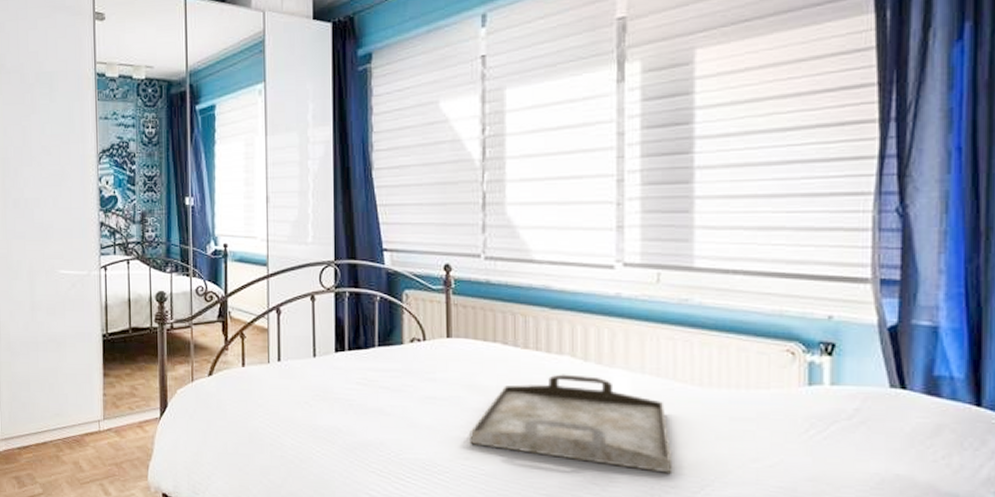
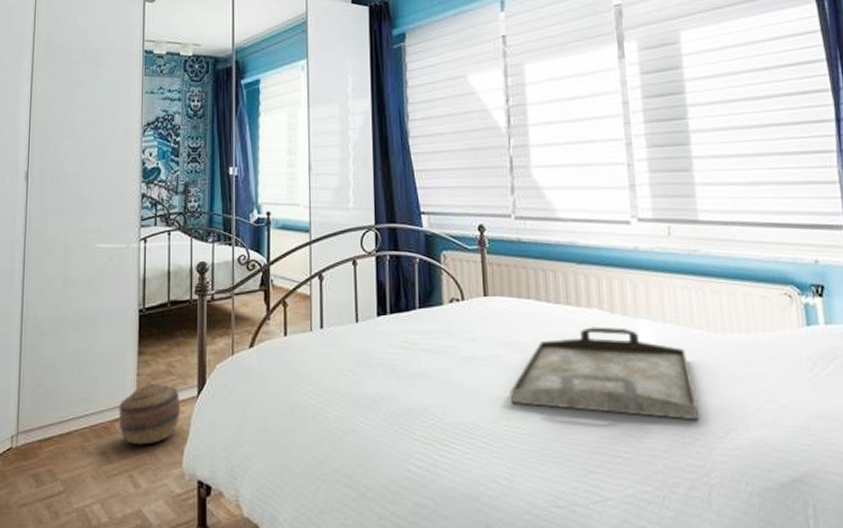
basket: none [88,403,144,458] -> present [118,383,180,445]

